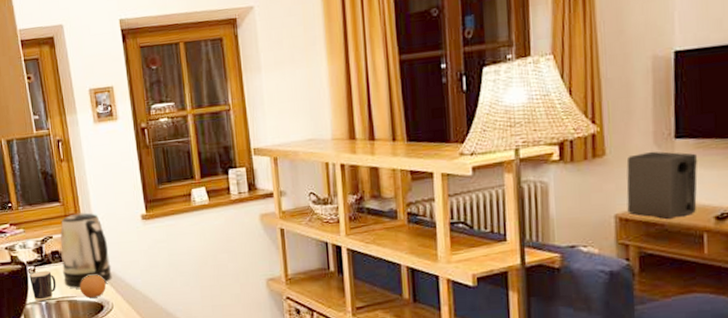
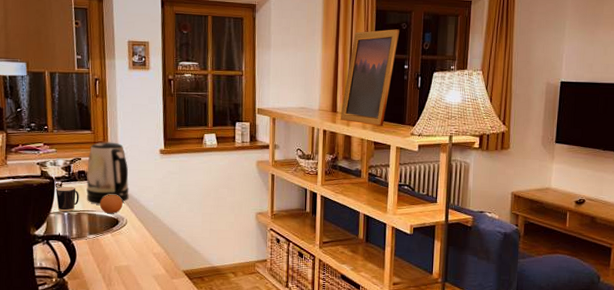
picture frame: none [361,17,430,150] -> present [340,29,400,126]
speaker: present [626,151,698,220] -> none [520,150,569,200]

